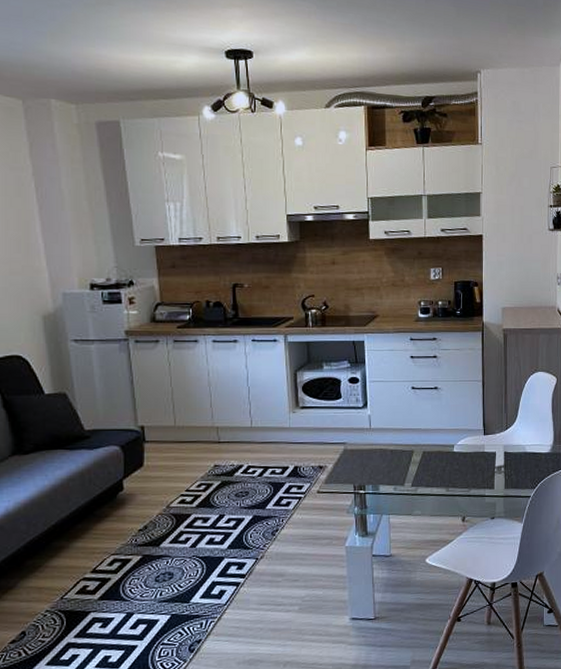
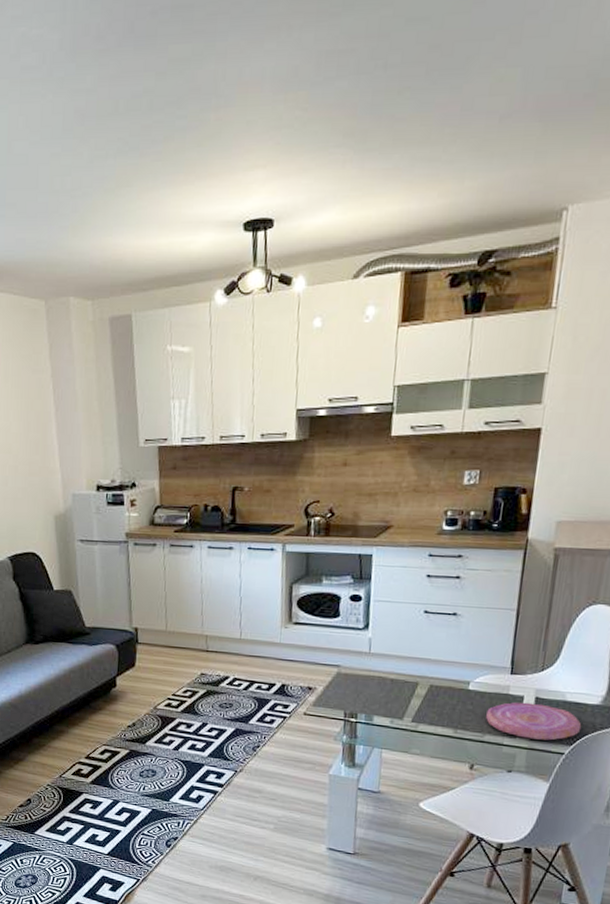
plate: none [470,457,540,488] -> present [486,702,582,741]

